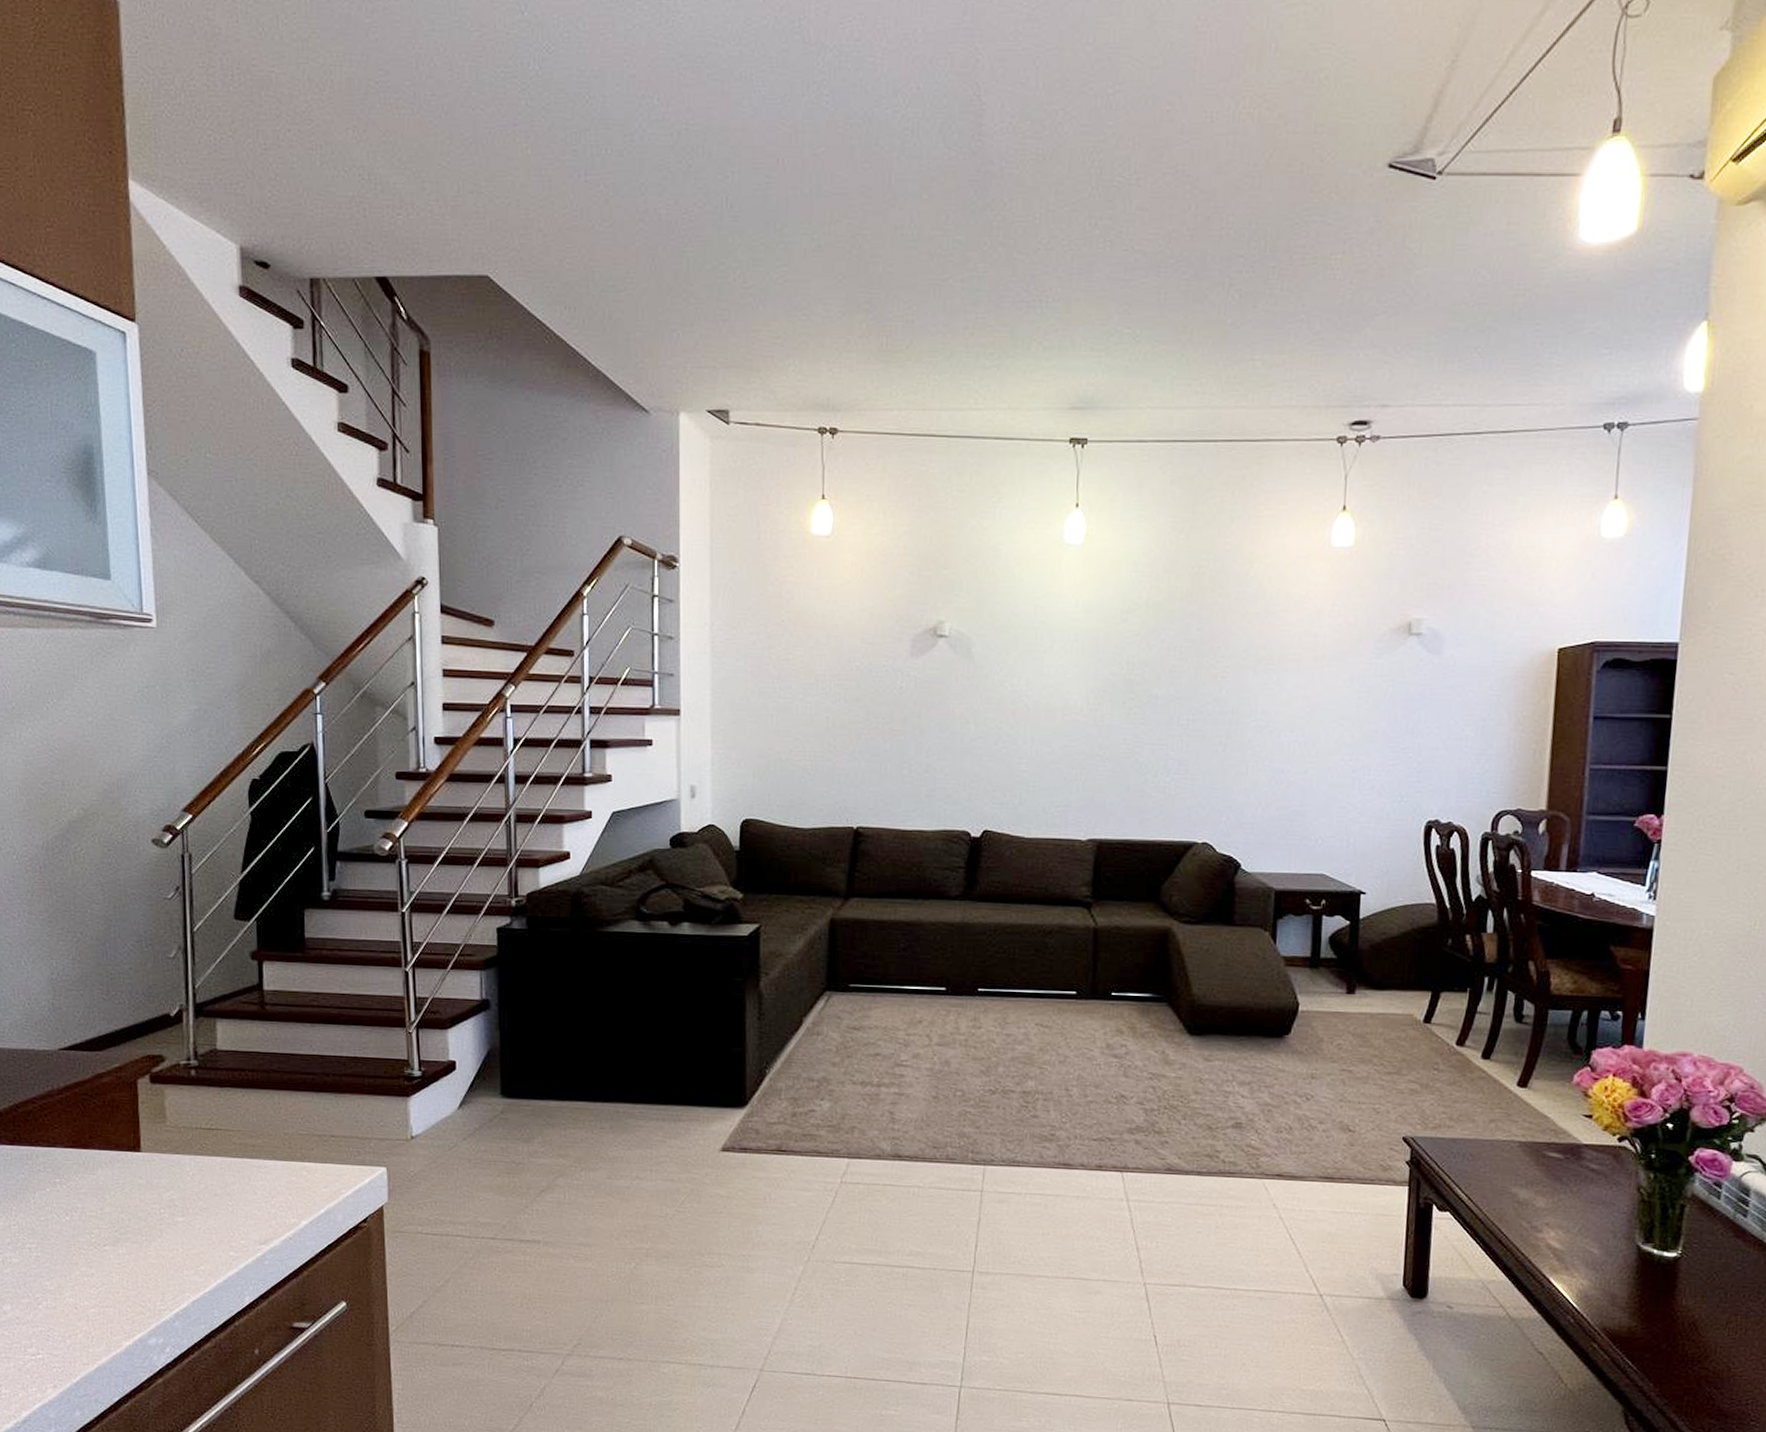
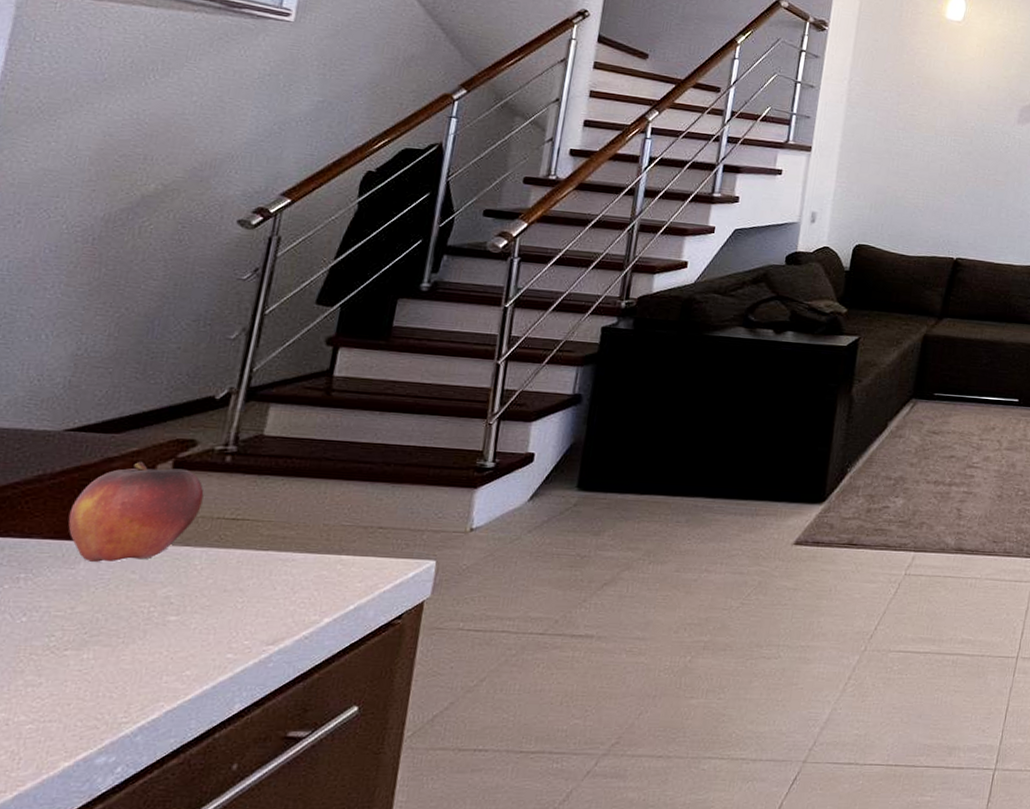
fruit: none [79,1076,181,1169] -> present [68,461,204,563]

